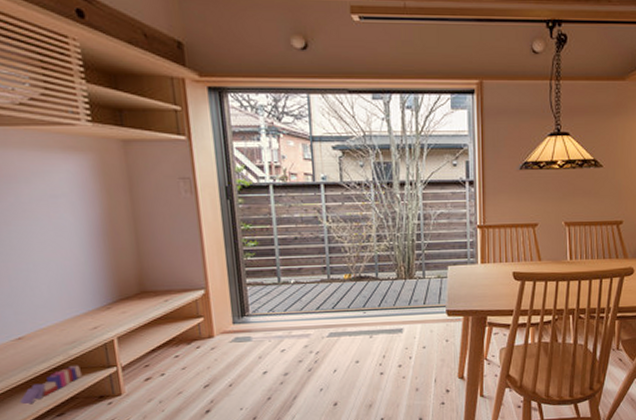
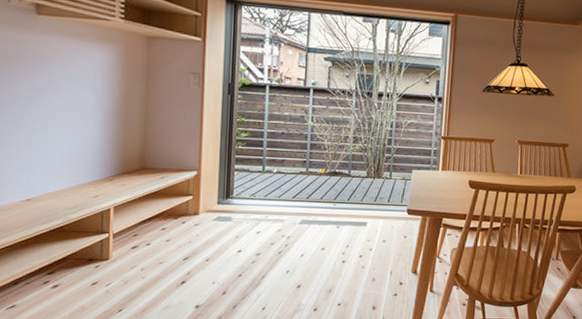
books: present [20,365,83,405] -> none [17,228,78,261]

